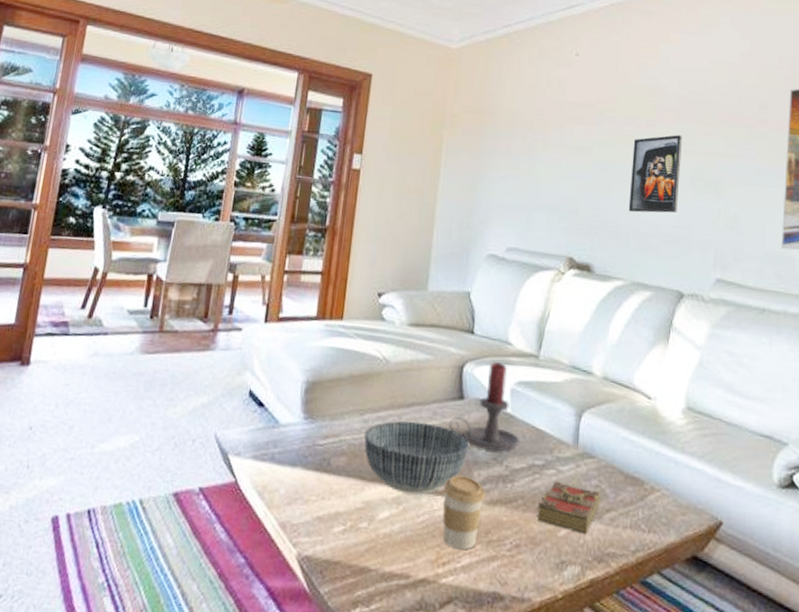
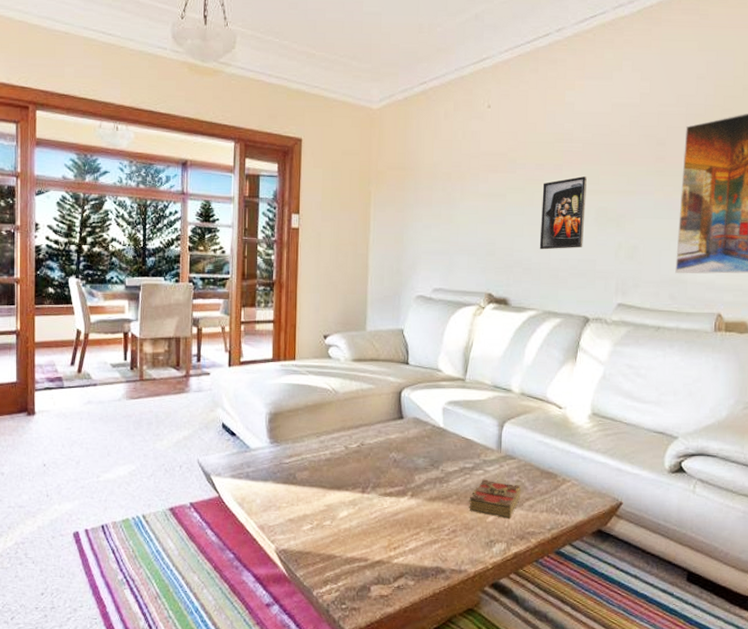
bowl: present [364,421,470,495] -> none [322,439,410,497]
coffee cup: present [442,475,486,550] -> none [391,480,426,537]
candle holder: present [448,362,520,452] -> none [391,387,452,459]

